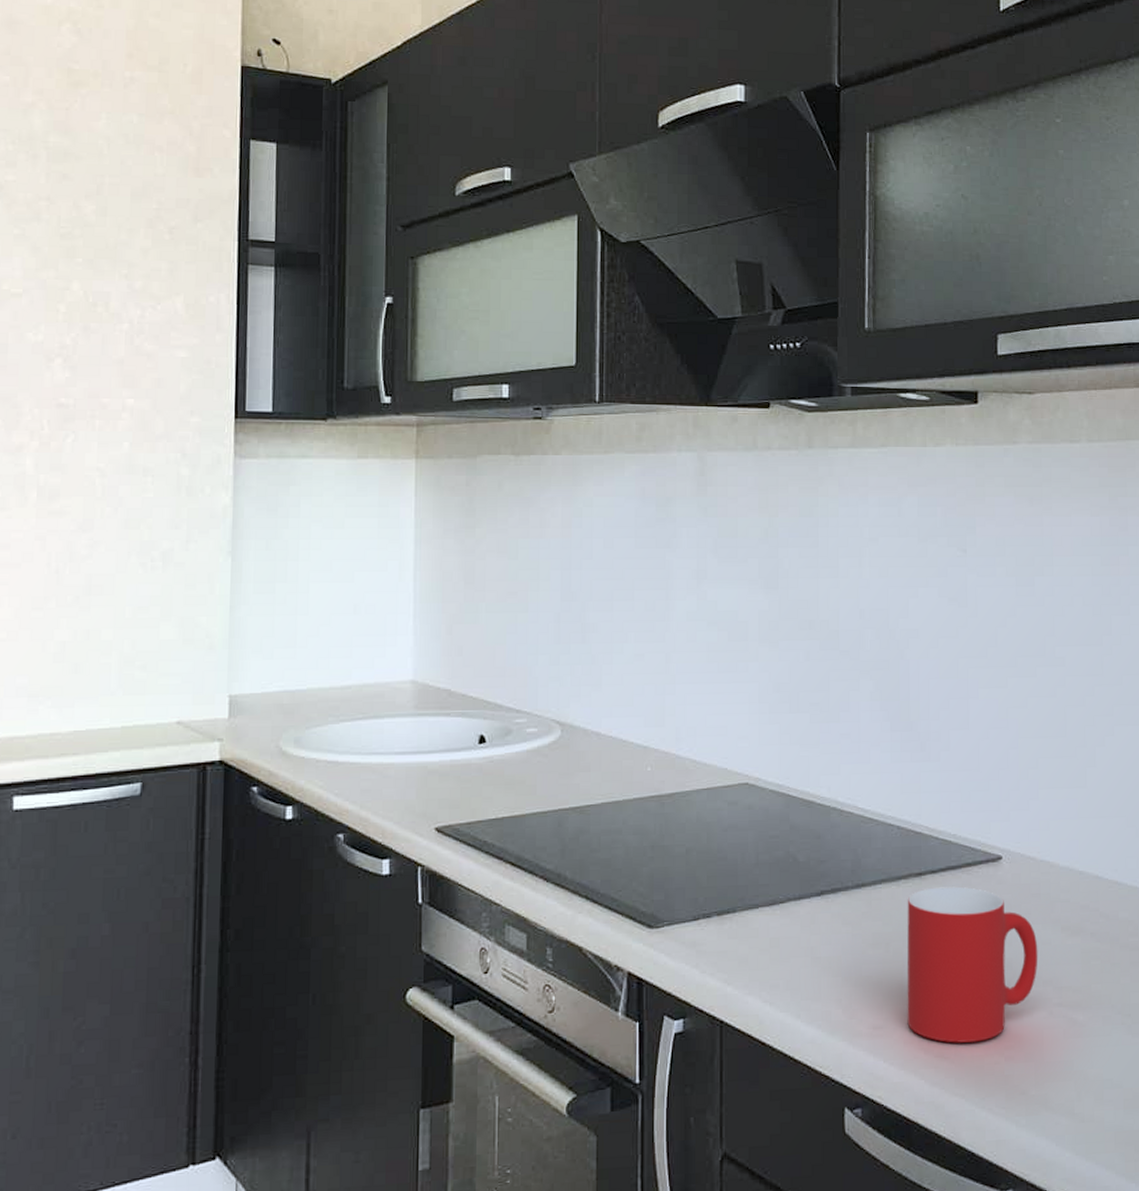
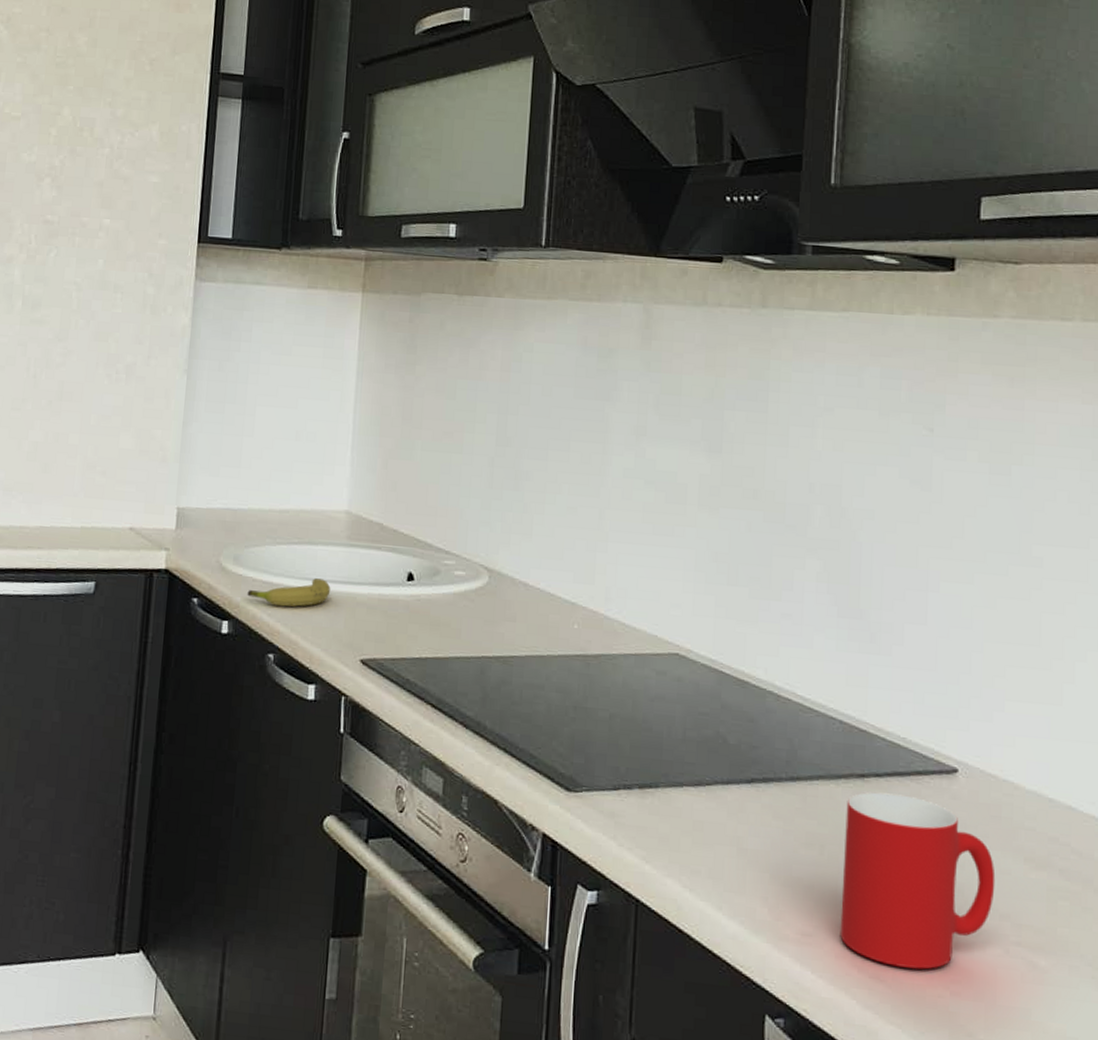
fruit: none [311,752,400,784] -> present [247,578,331,607]

